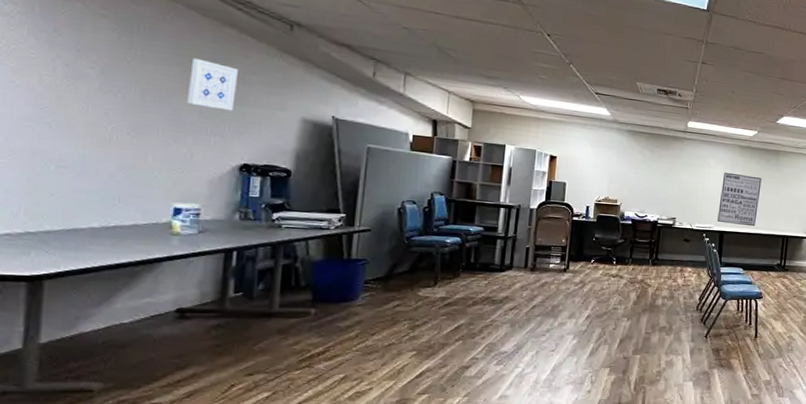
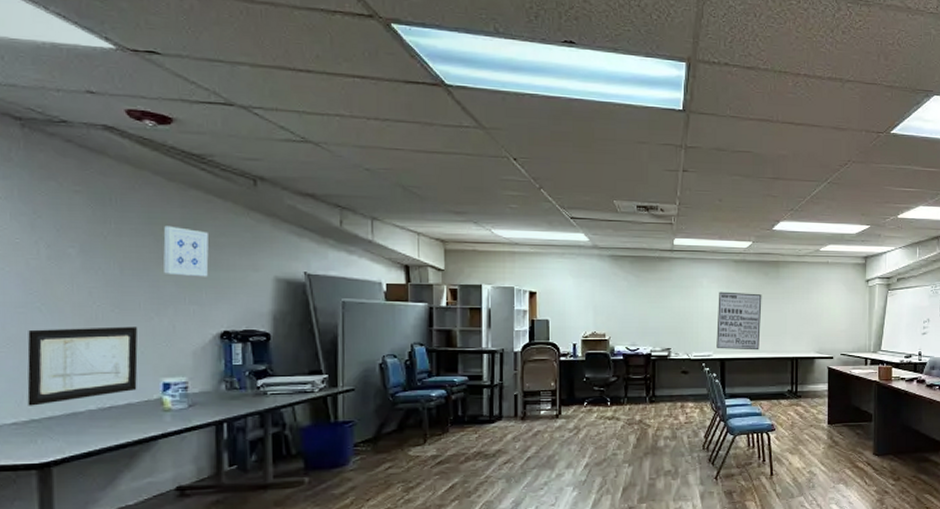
wall art: none [24,143,154,219] -> present [27,326,138,406]

